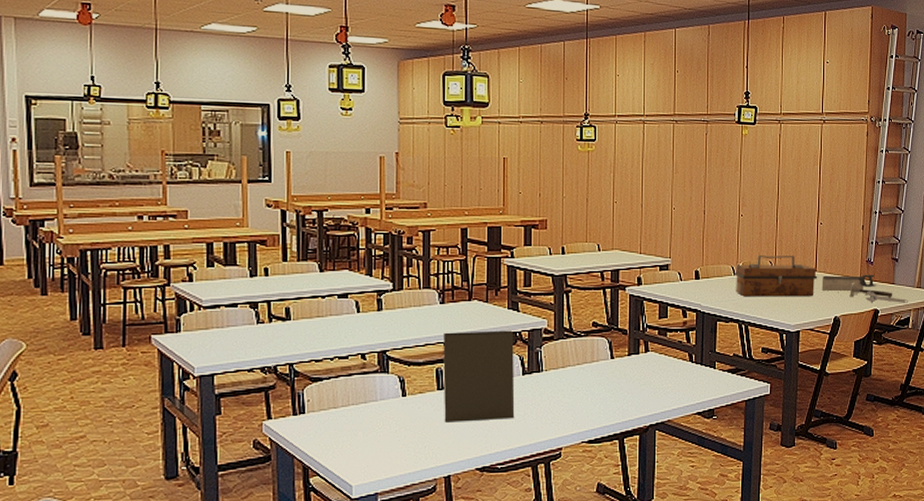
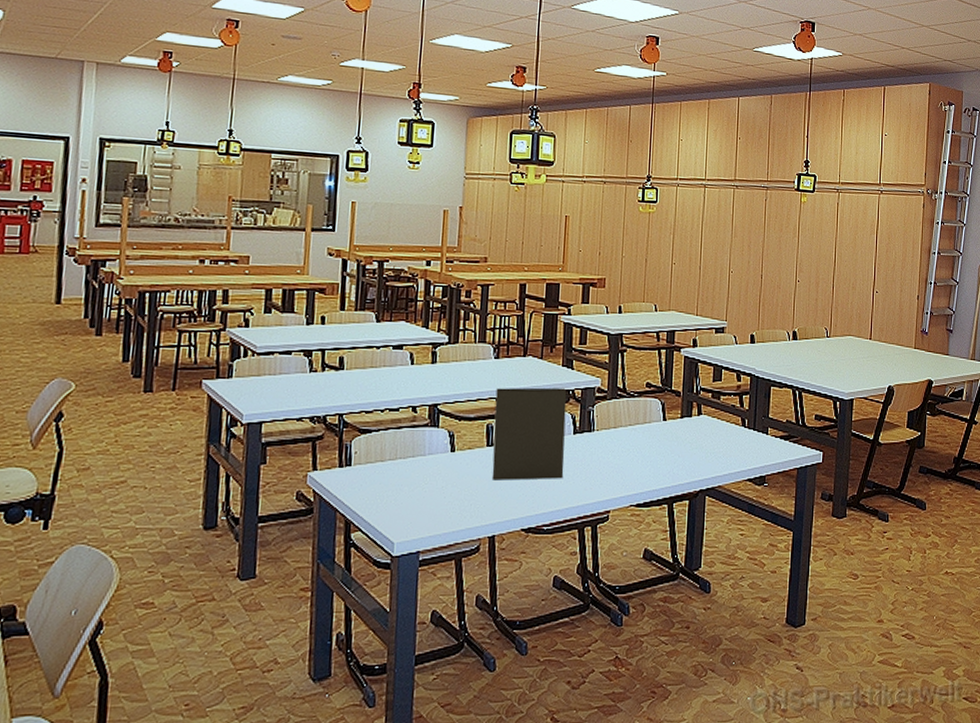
toolbox: present [733,255,818,297] -> none [789,322,873,365]
tool set: present [822,274,908,303] -> none [876,344,962,375]

